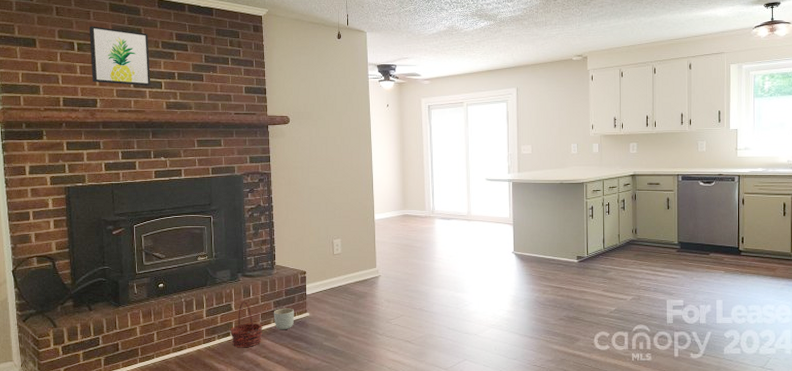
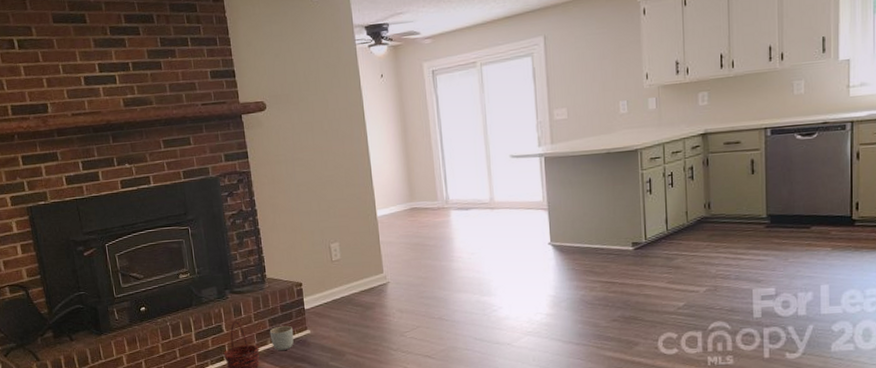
wall art: present [89,26,151,86] -> none [27,17,104,84]

